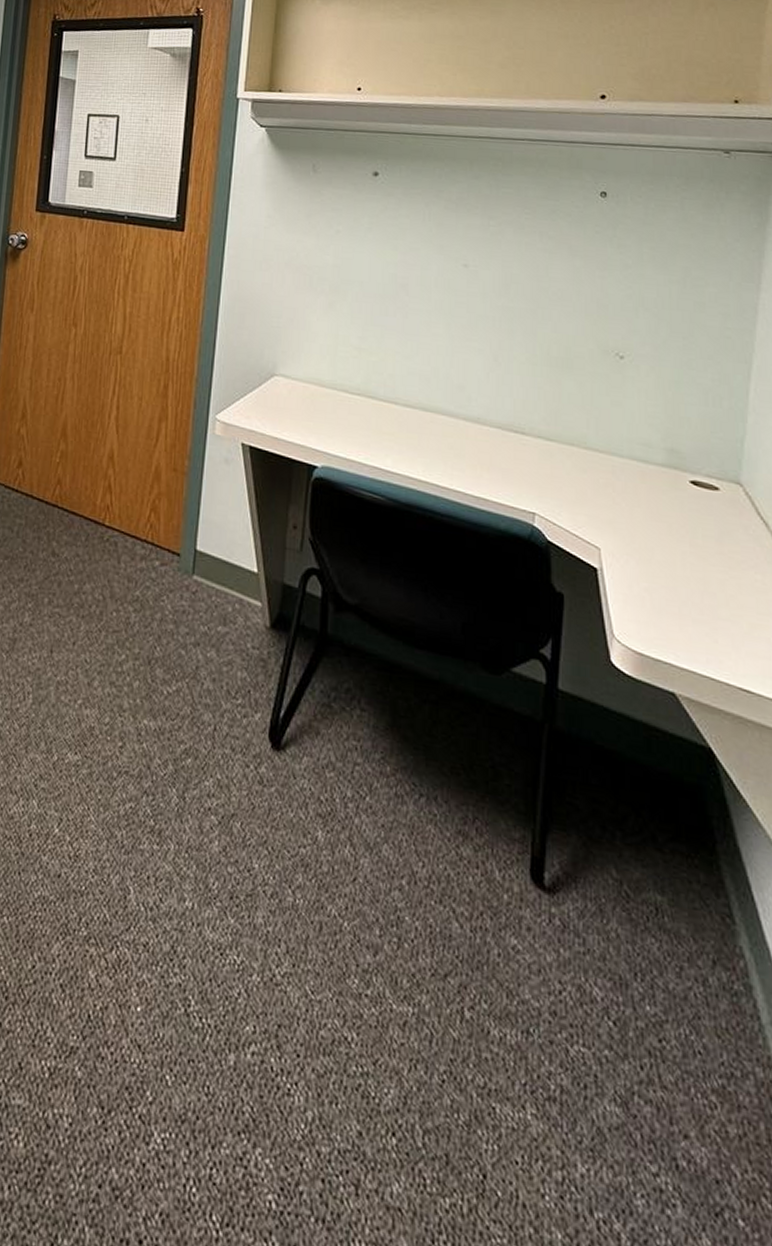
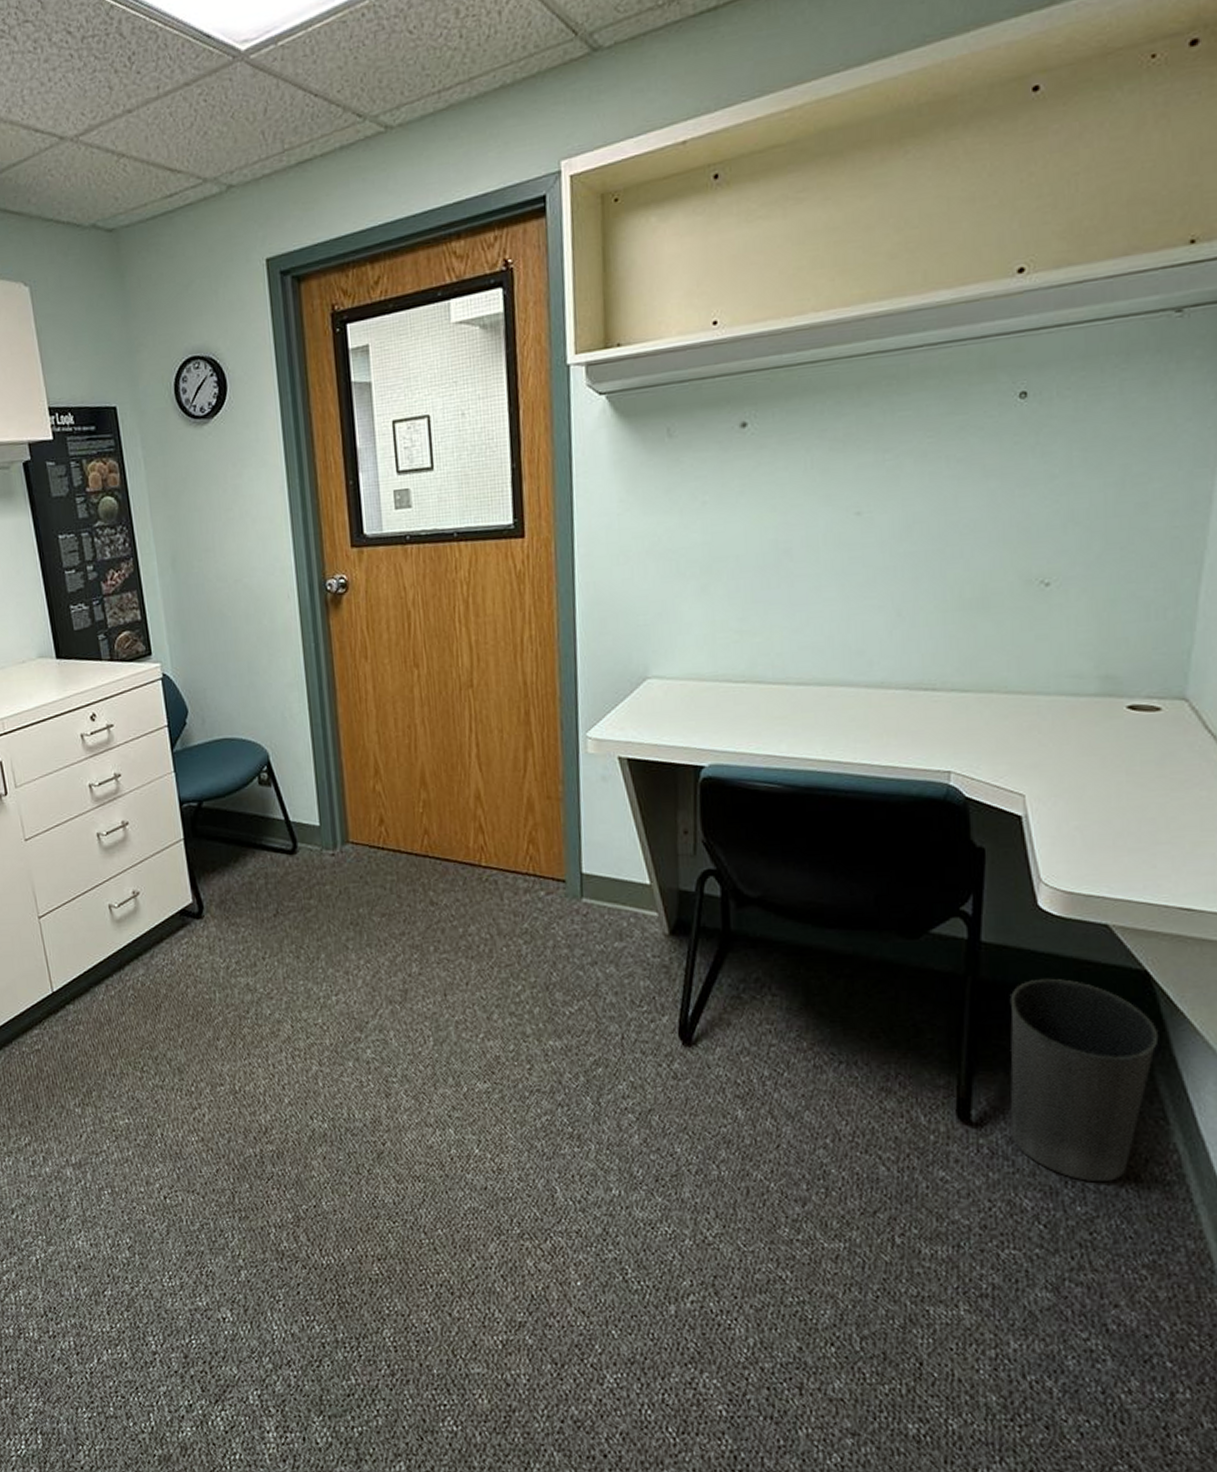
waste basket: none [582,738,724,981] -> present [1009,978,1159,1182]

